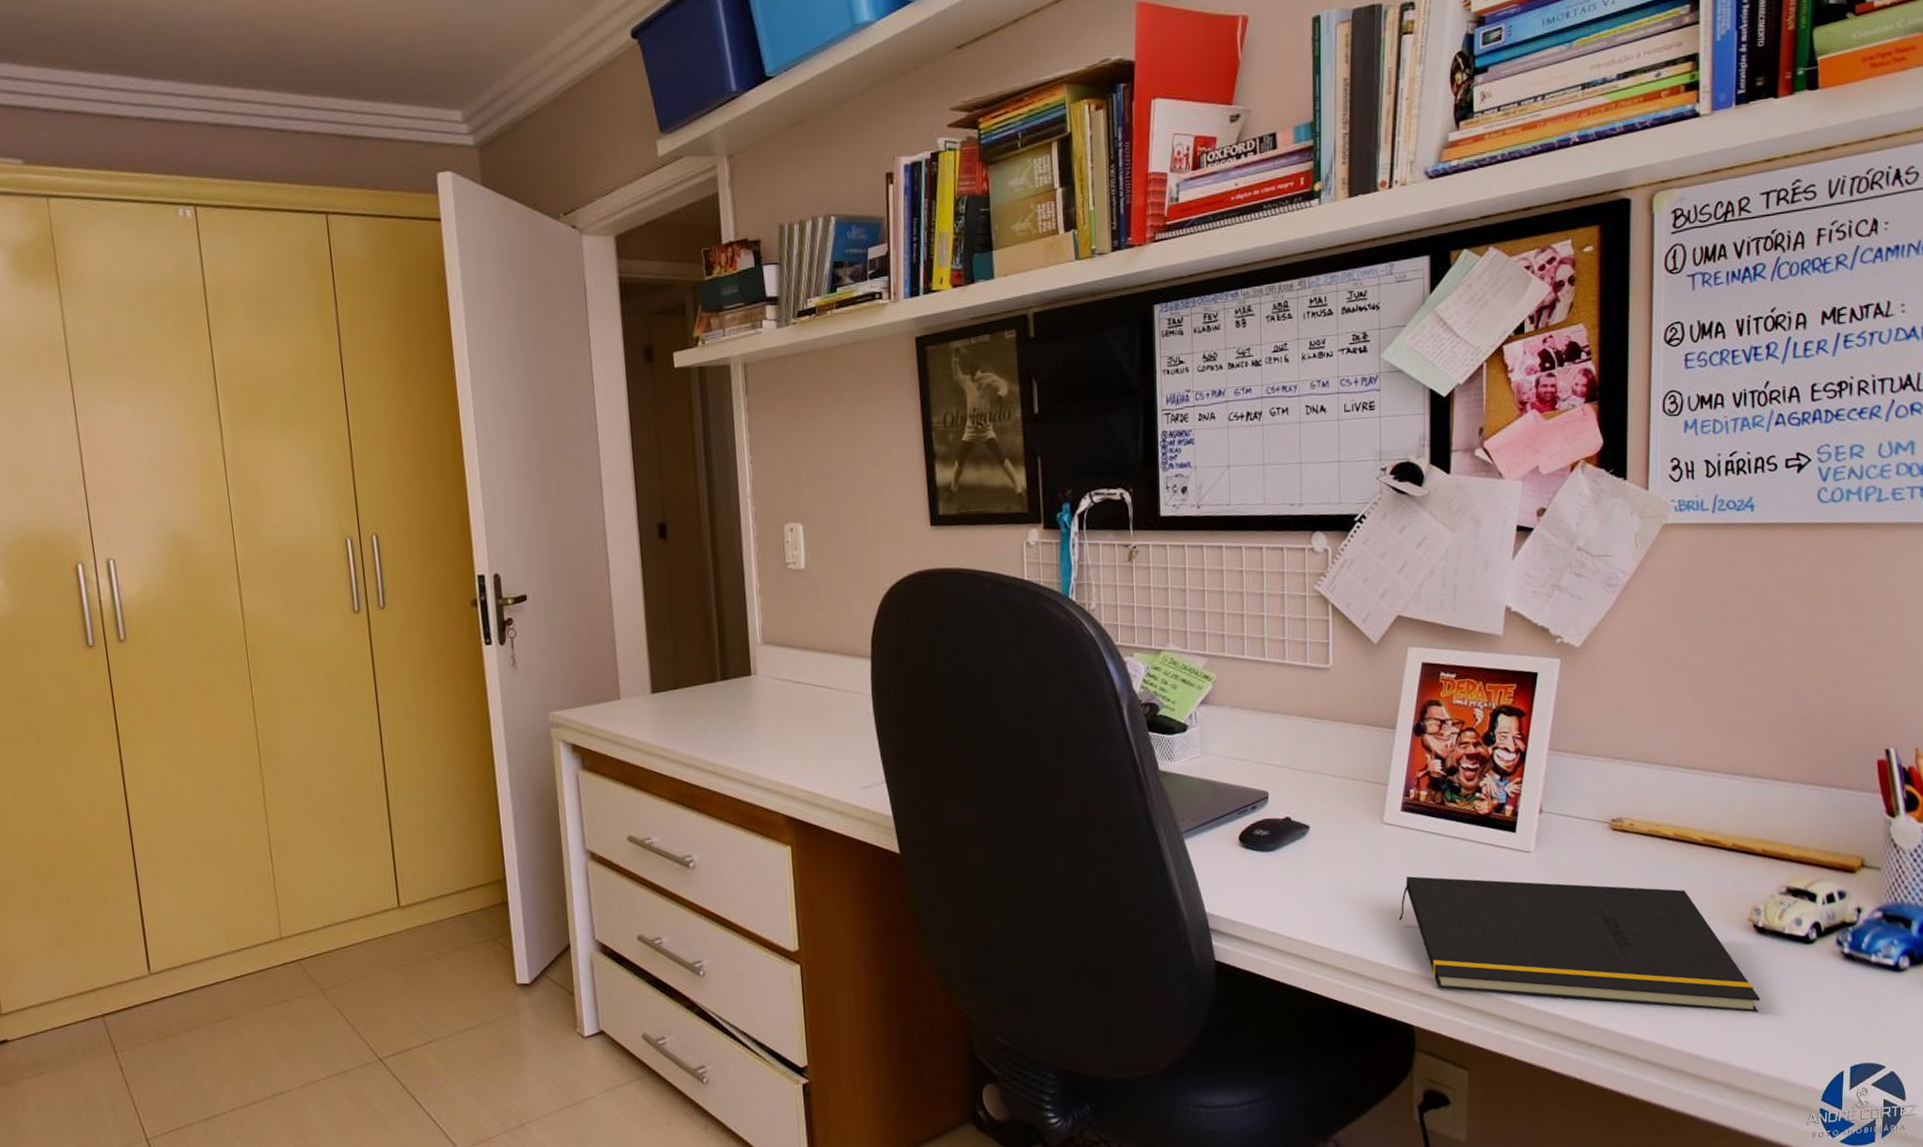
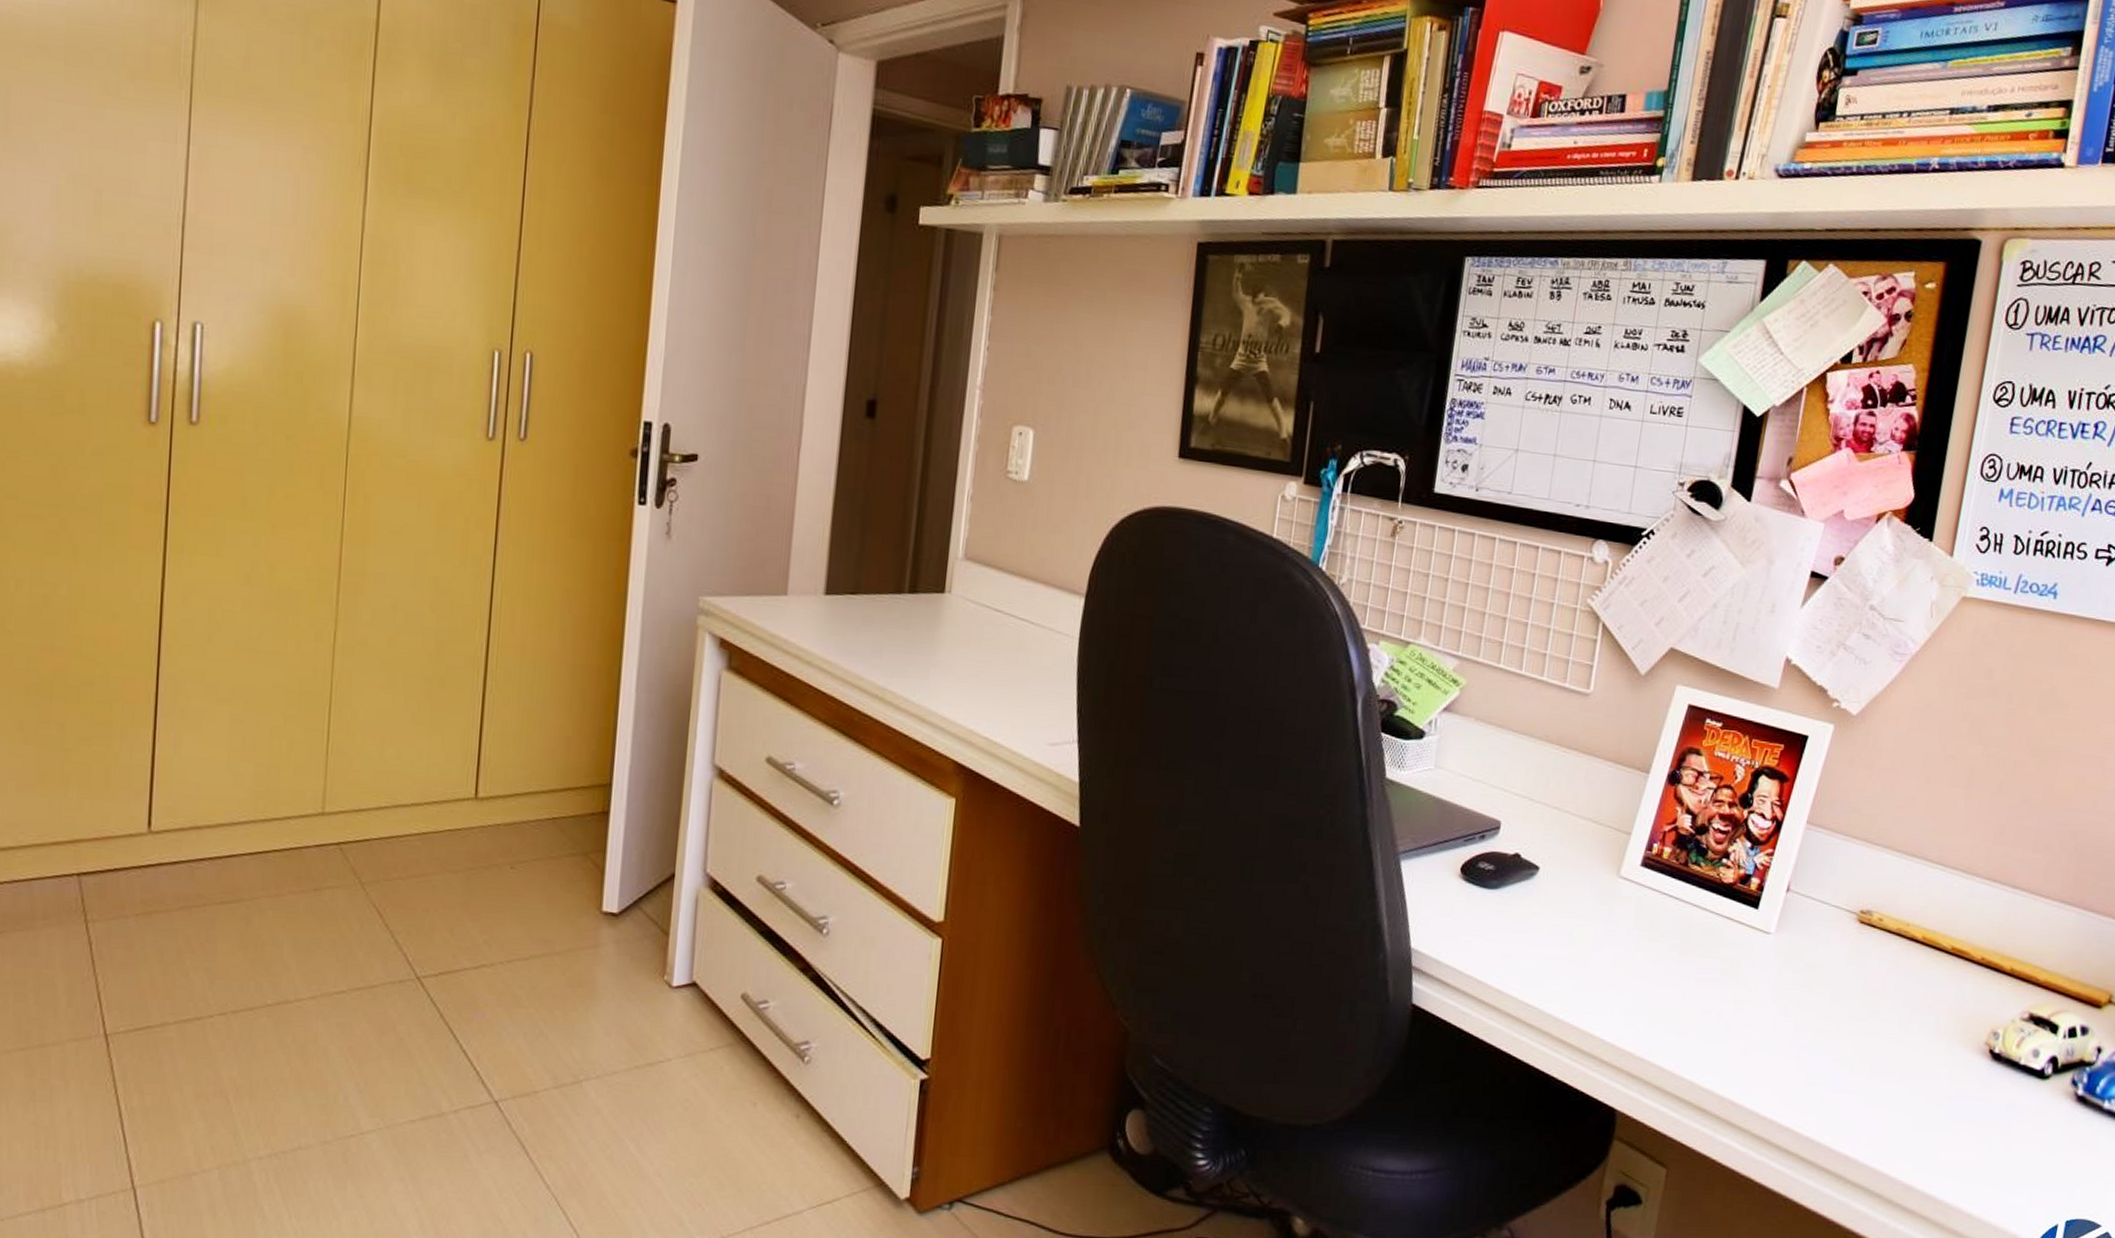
notepad: present [1398,876,1761,1013] -> none [1618,941,1985,1147]

